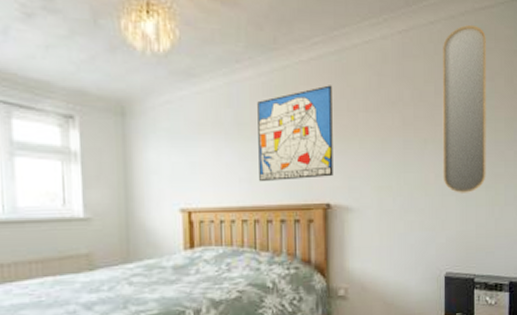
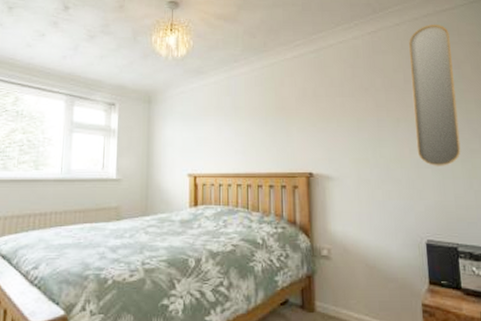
wall art: present [257,85,333,182] -> none [251,76,315,154]

